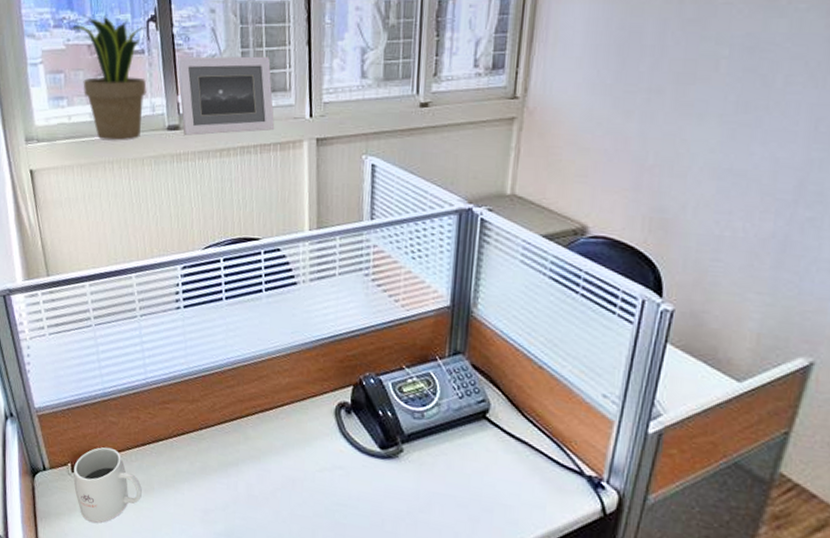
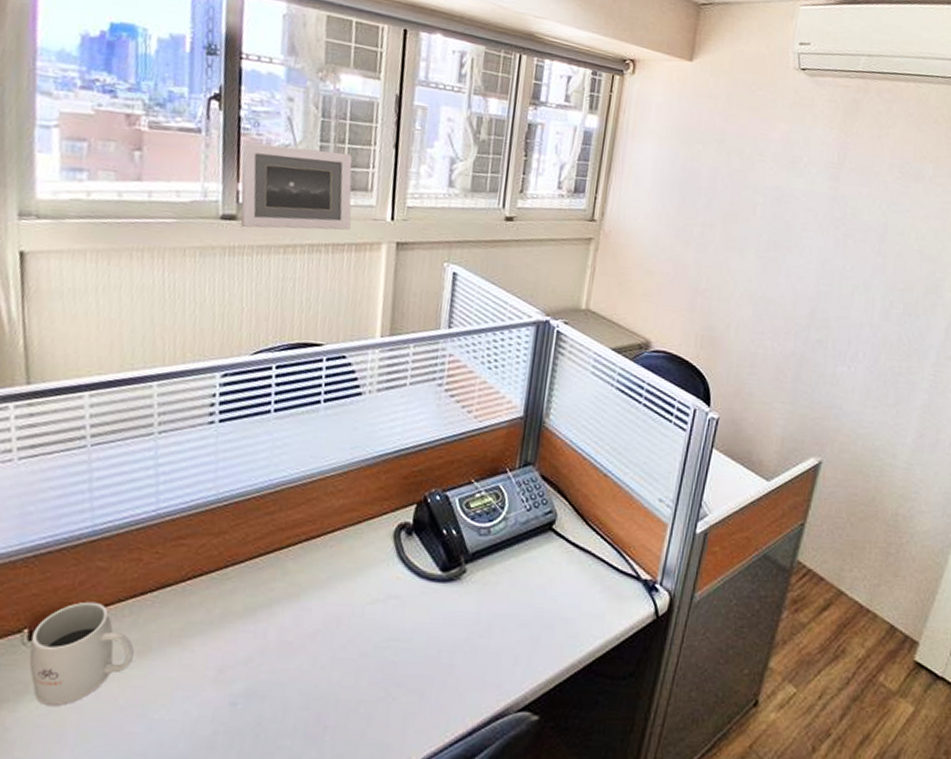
potted plant: present [70,16,147,141] -> none [103,85,207,227]

